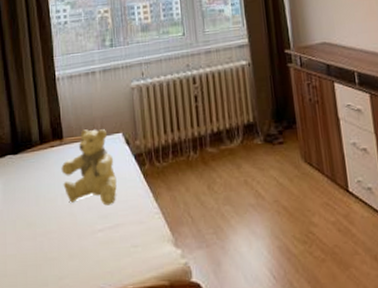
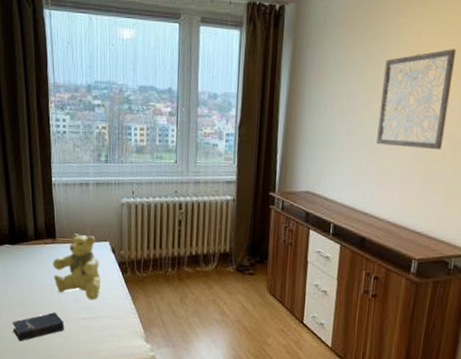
hardback book: none [18,228,79,273] -> present [12,312,65,342]

